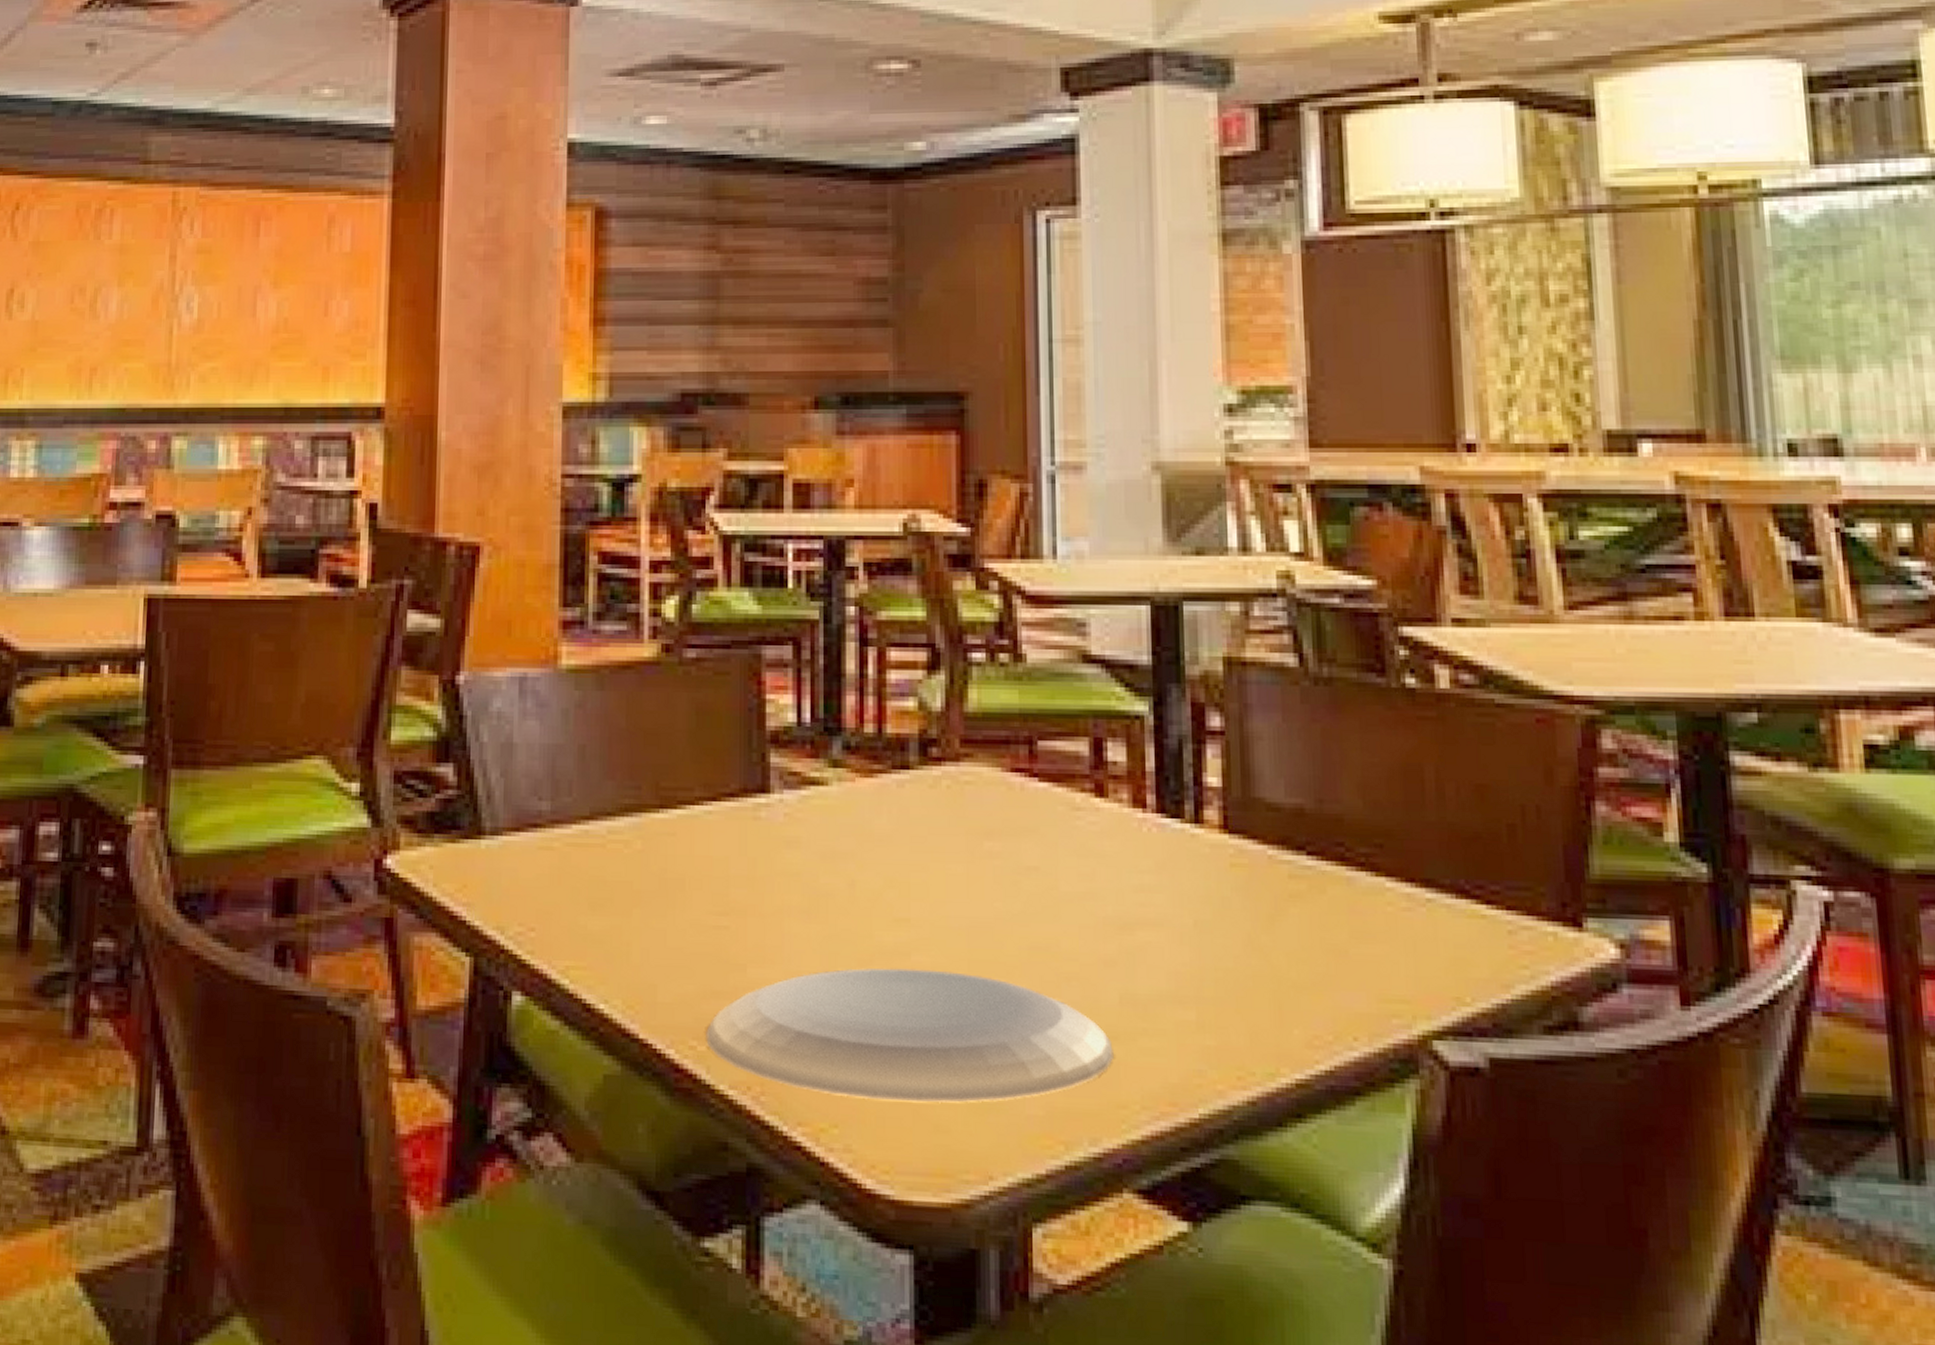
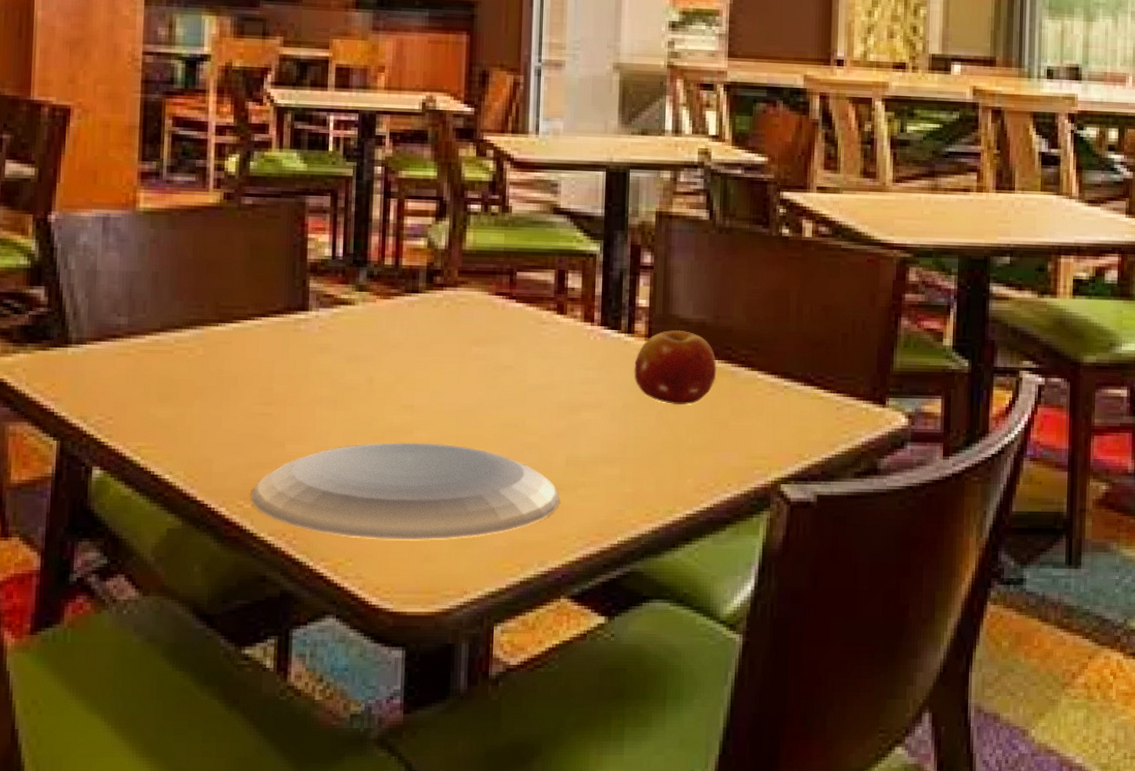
fruit: none [1206,818,1325,923] -> present [634,329,717,405]

